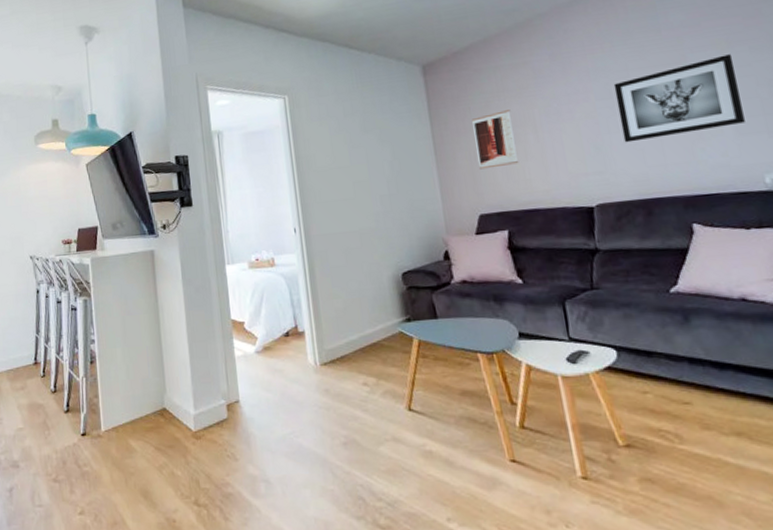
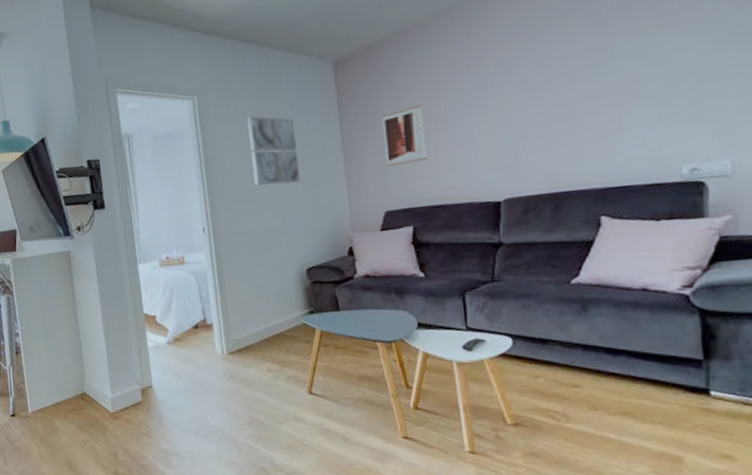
wall art: none [337,116,393,186] -> present [246,116,300,186]
wall art: present [613,54,745,143] -> none [532,39,668,136]

